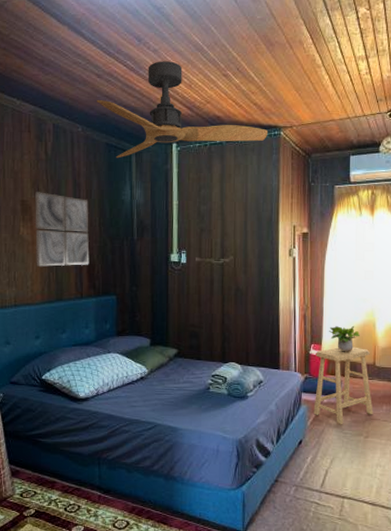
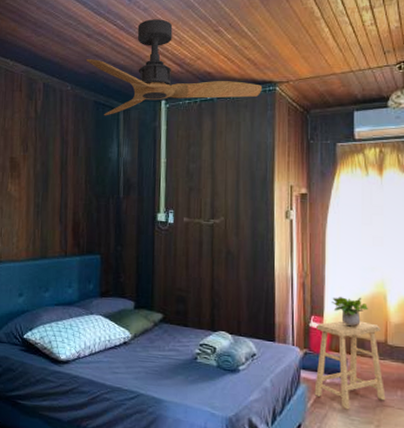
wall art: present [35,192,90,268] -> none [22,149,75,224]

